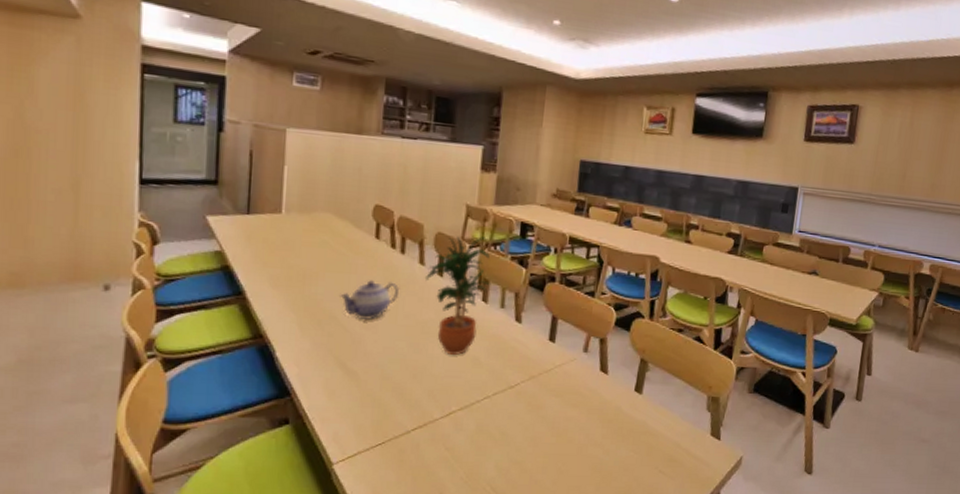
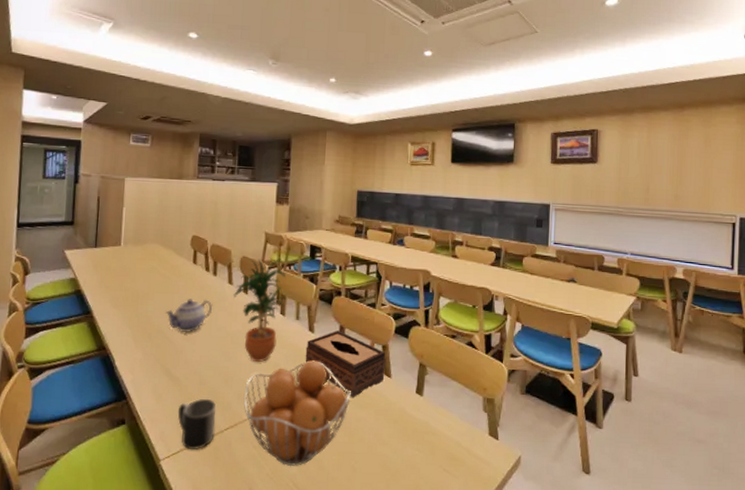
mug: none [354,395,402,452] -> present [177,398,217,449]
fruit basket: none [435,354,562,470] -> present [244,360,351,467]
tissue box: none [509,321,603,395] -> present [305,330,386,397]

